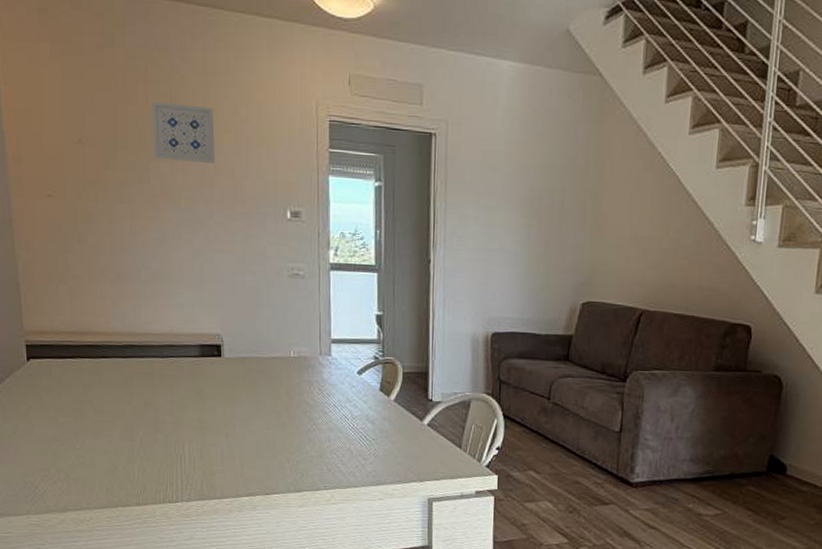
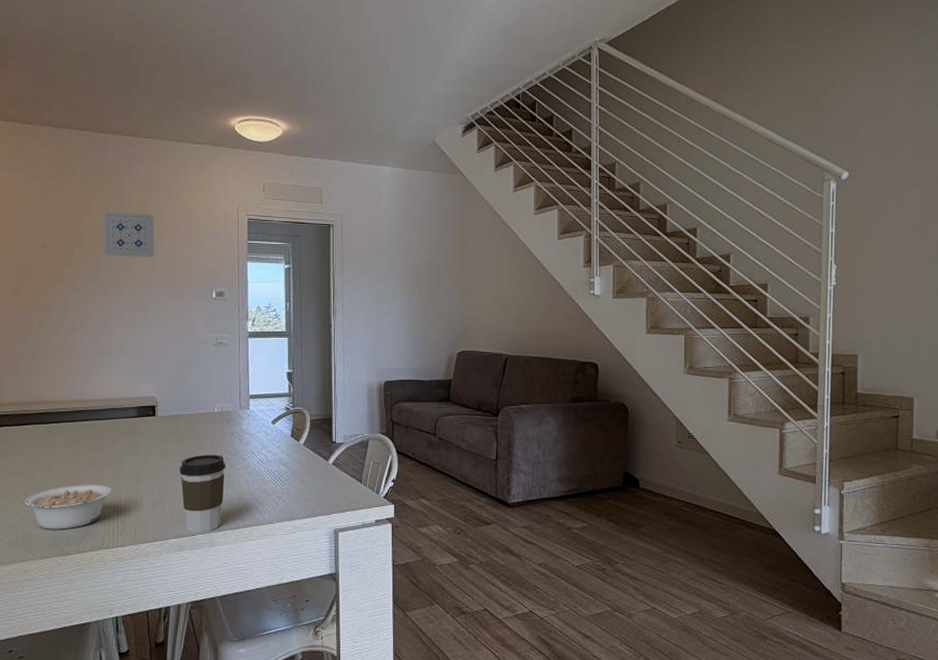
legume: none [75,429,174,479] -> present [25,484,112,530]
coffee cup: none [251,405,304,492] -> present [180,455,226,533]

